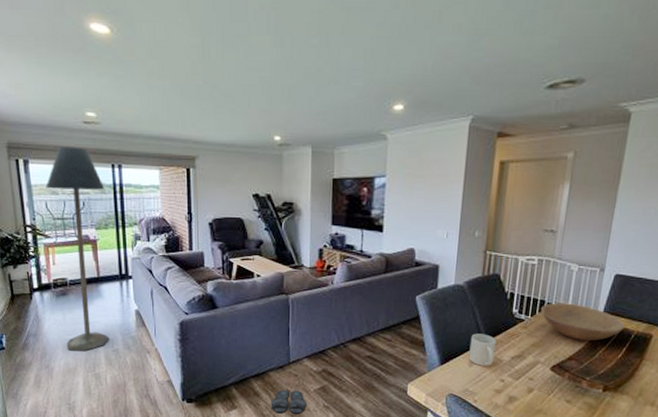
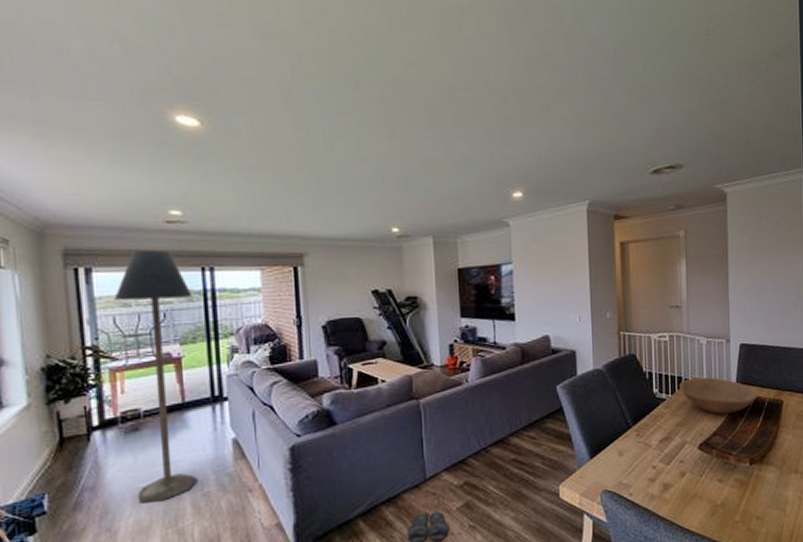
mug: present [468,333,496,366] -> none [617,418,643,455]

